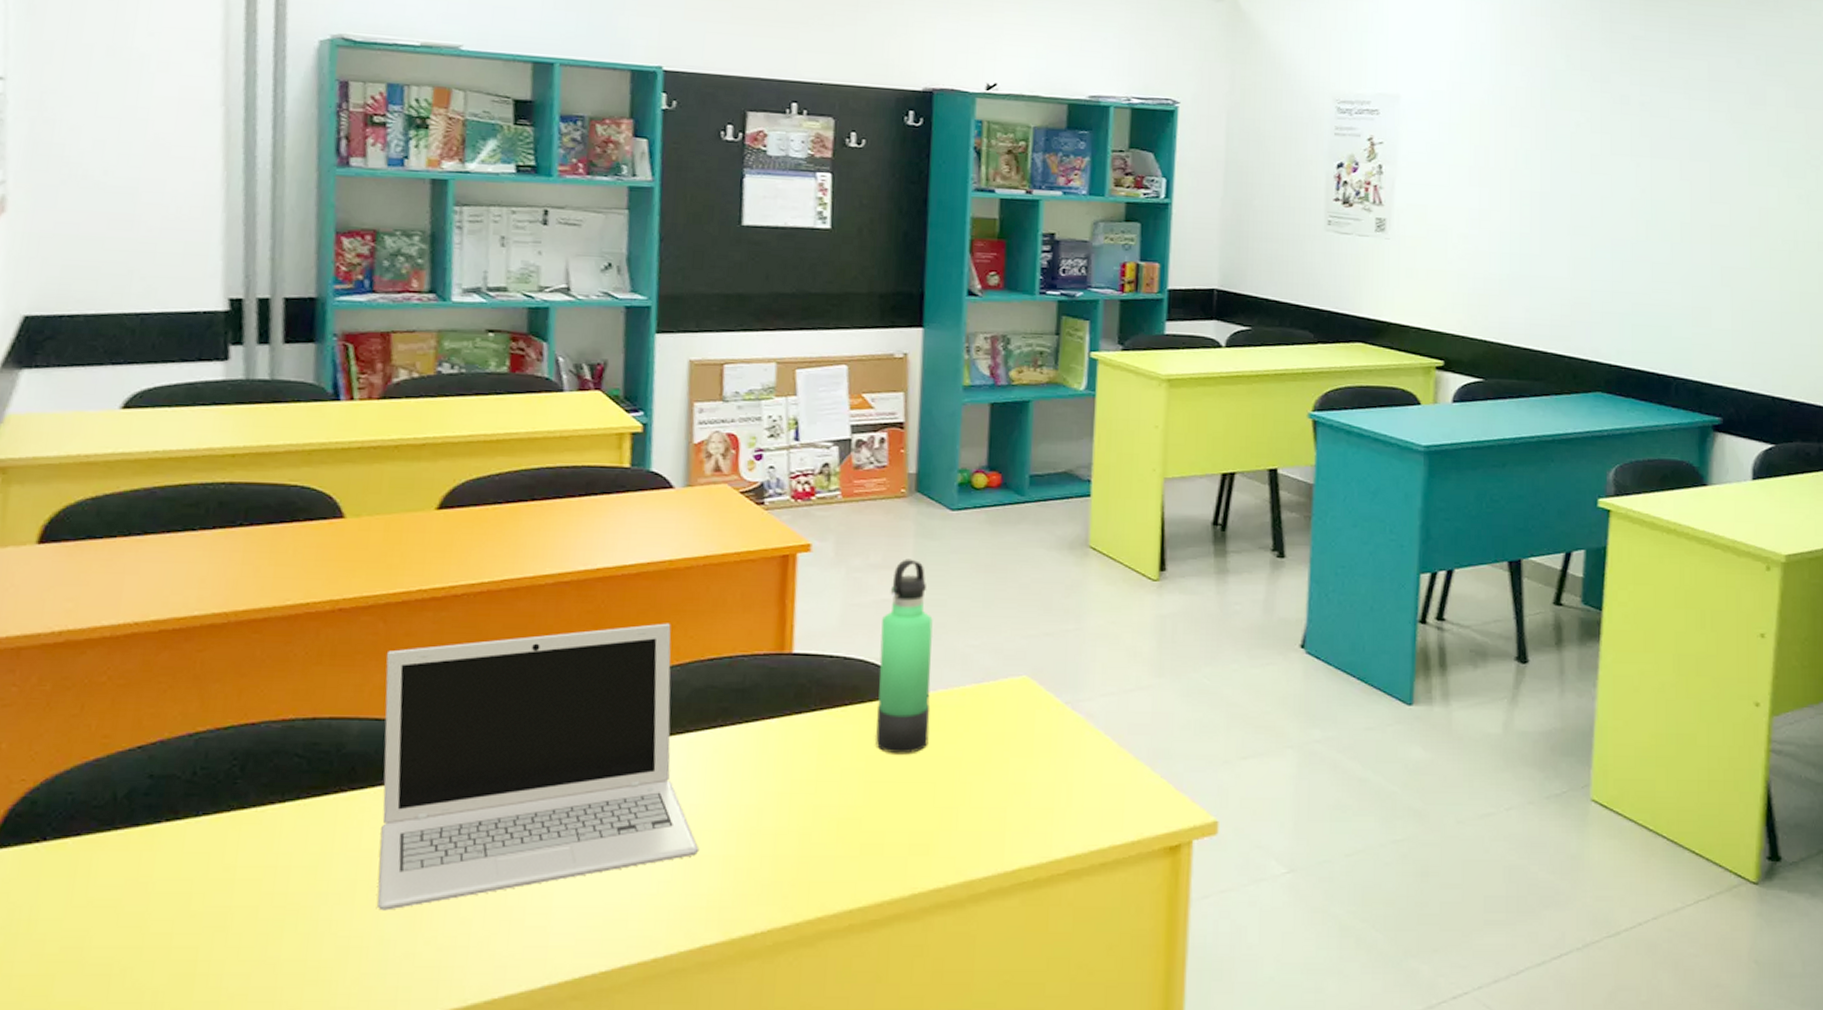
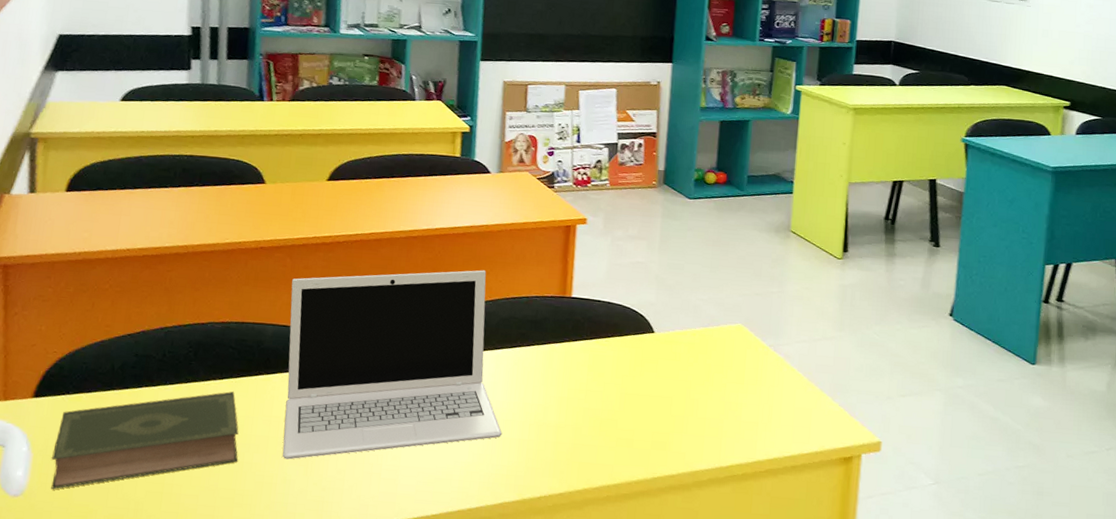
book: none [18,817,311,984] -> present [51,391,239,490]
thermos bottle: present [876,559,933,754] -> none [629,233,673,376]

